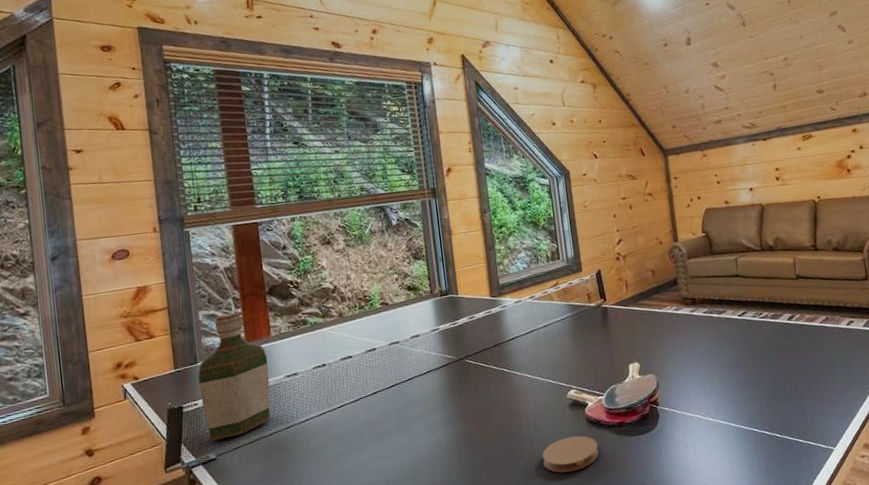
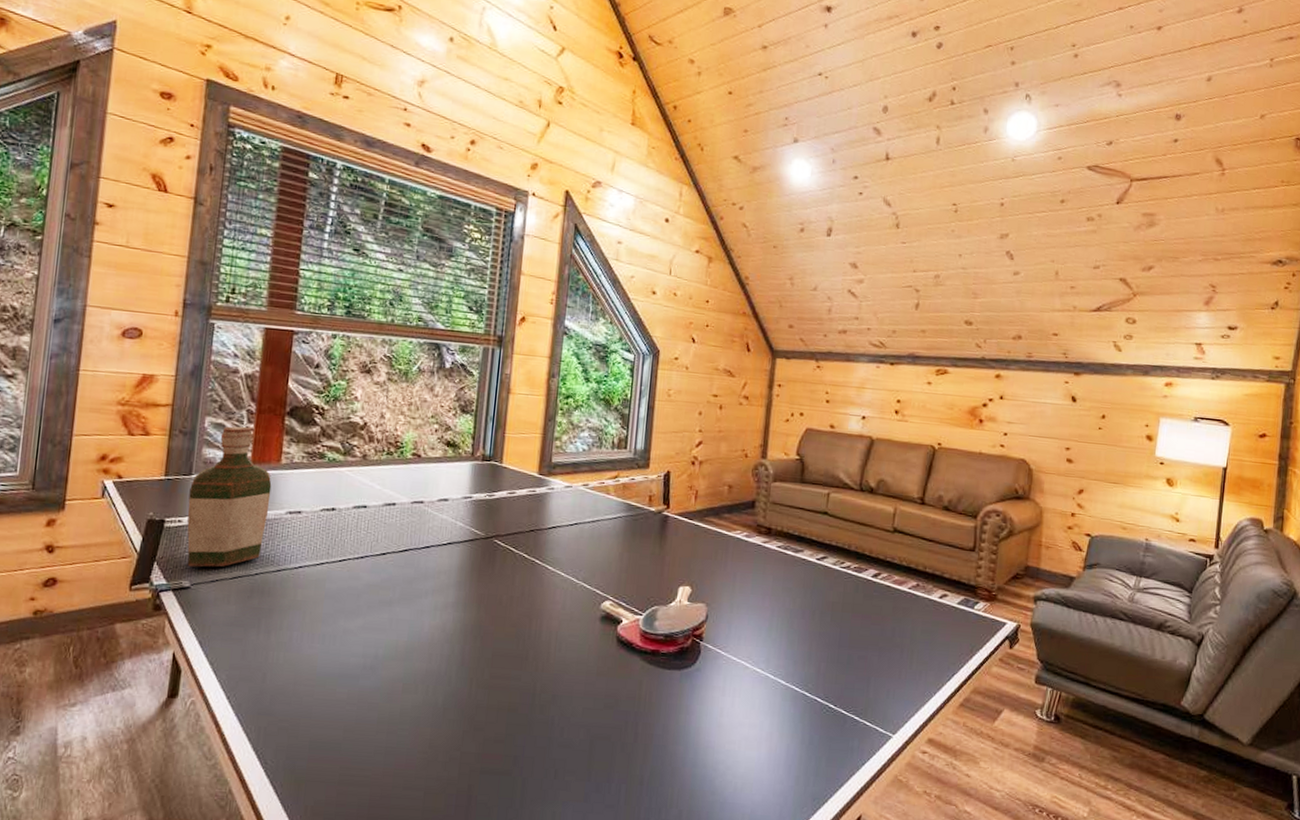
coaster: present [542,435,599,473] -> none [556,653,623,694]

